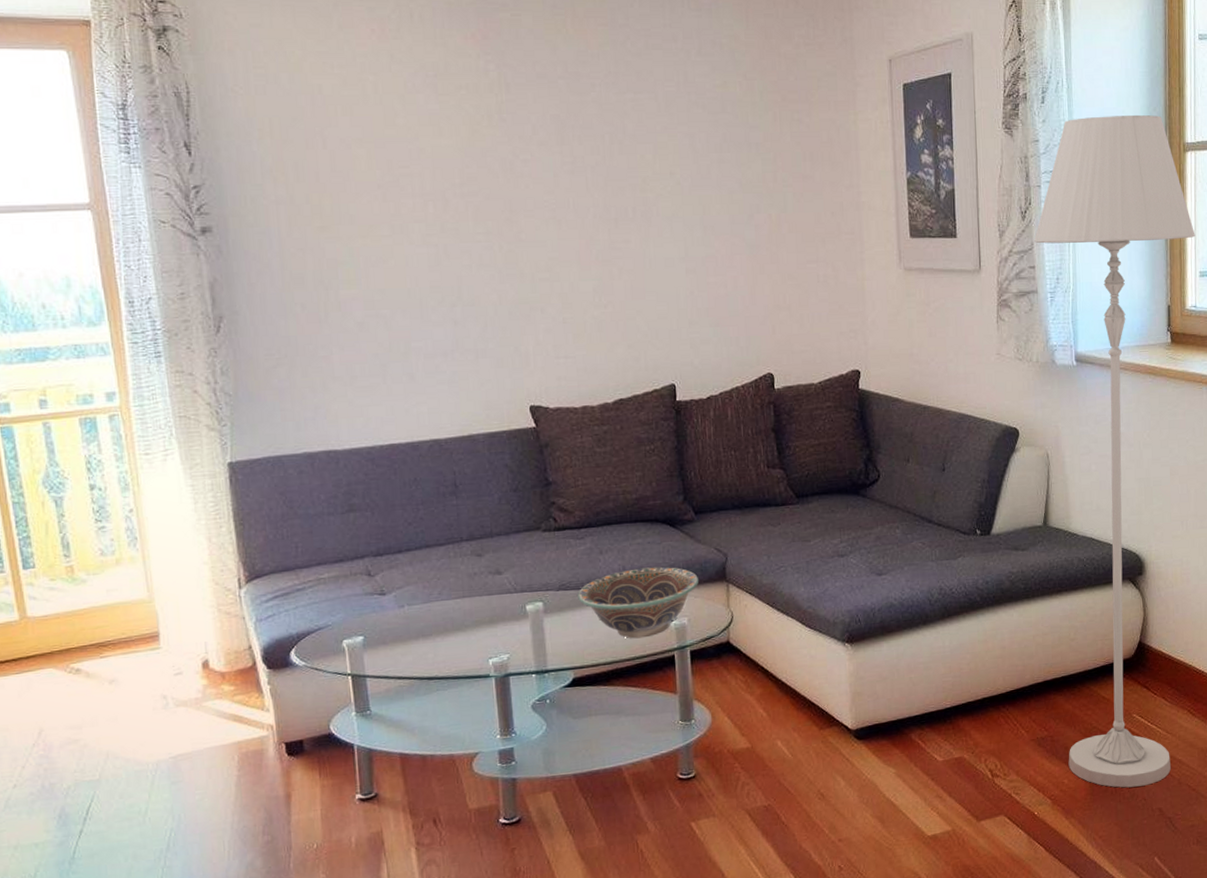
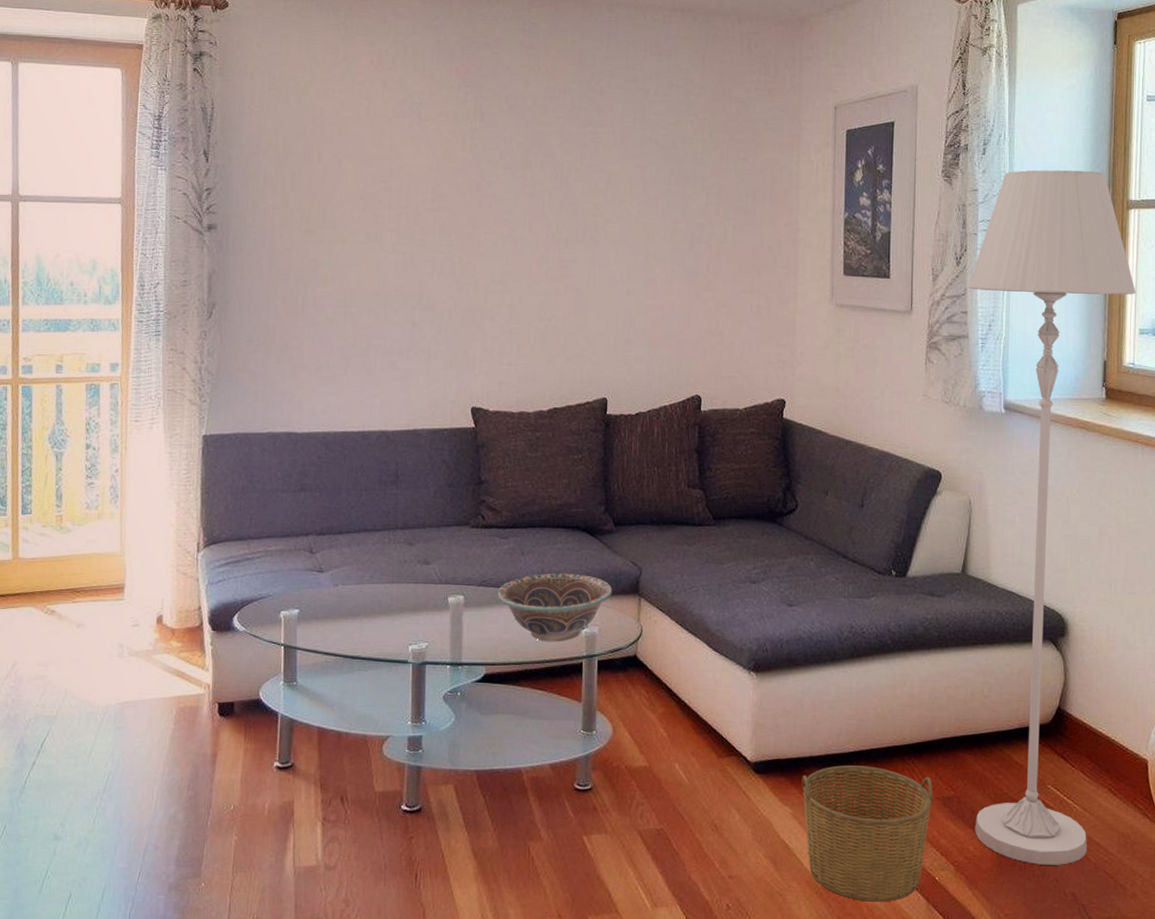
basket: none [903,718,1028,844] -> present [802,765,933,902]

